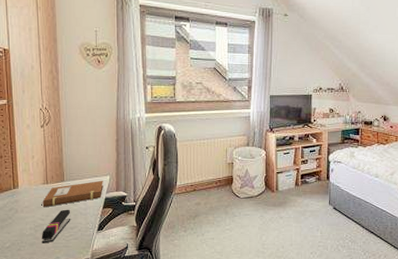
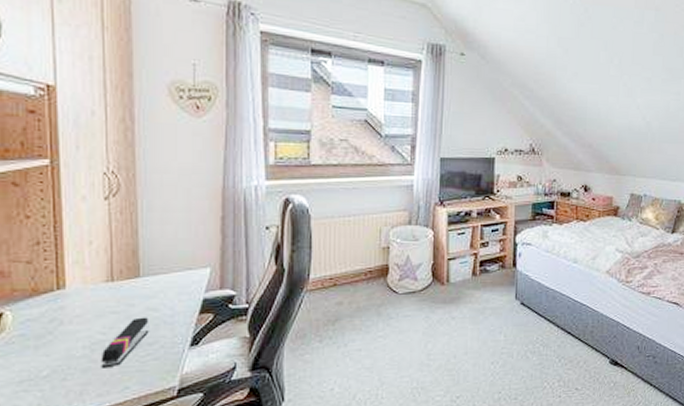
notebook: present [41,180,103,208] -> none [102,274,201,316]

